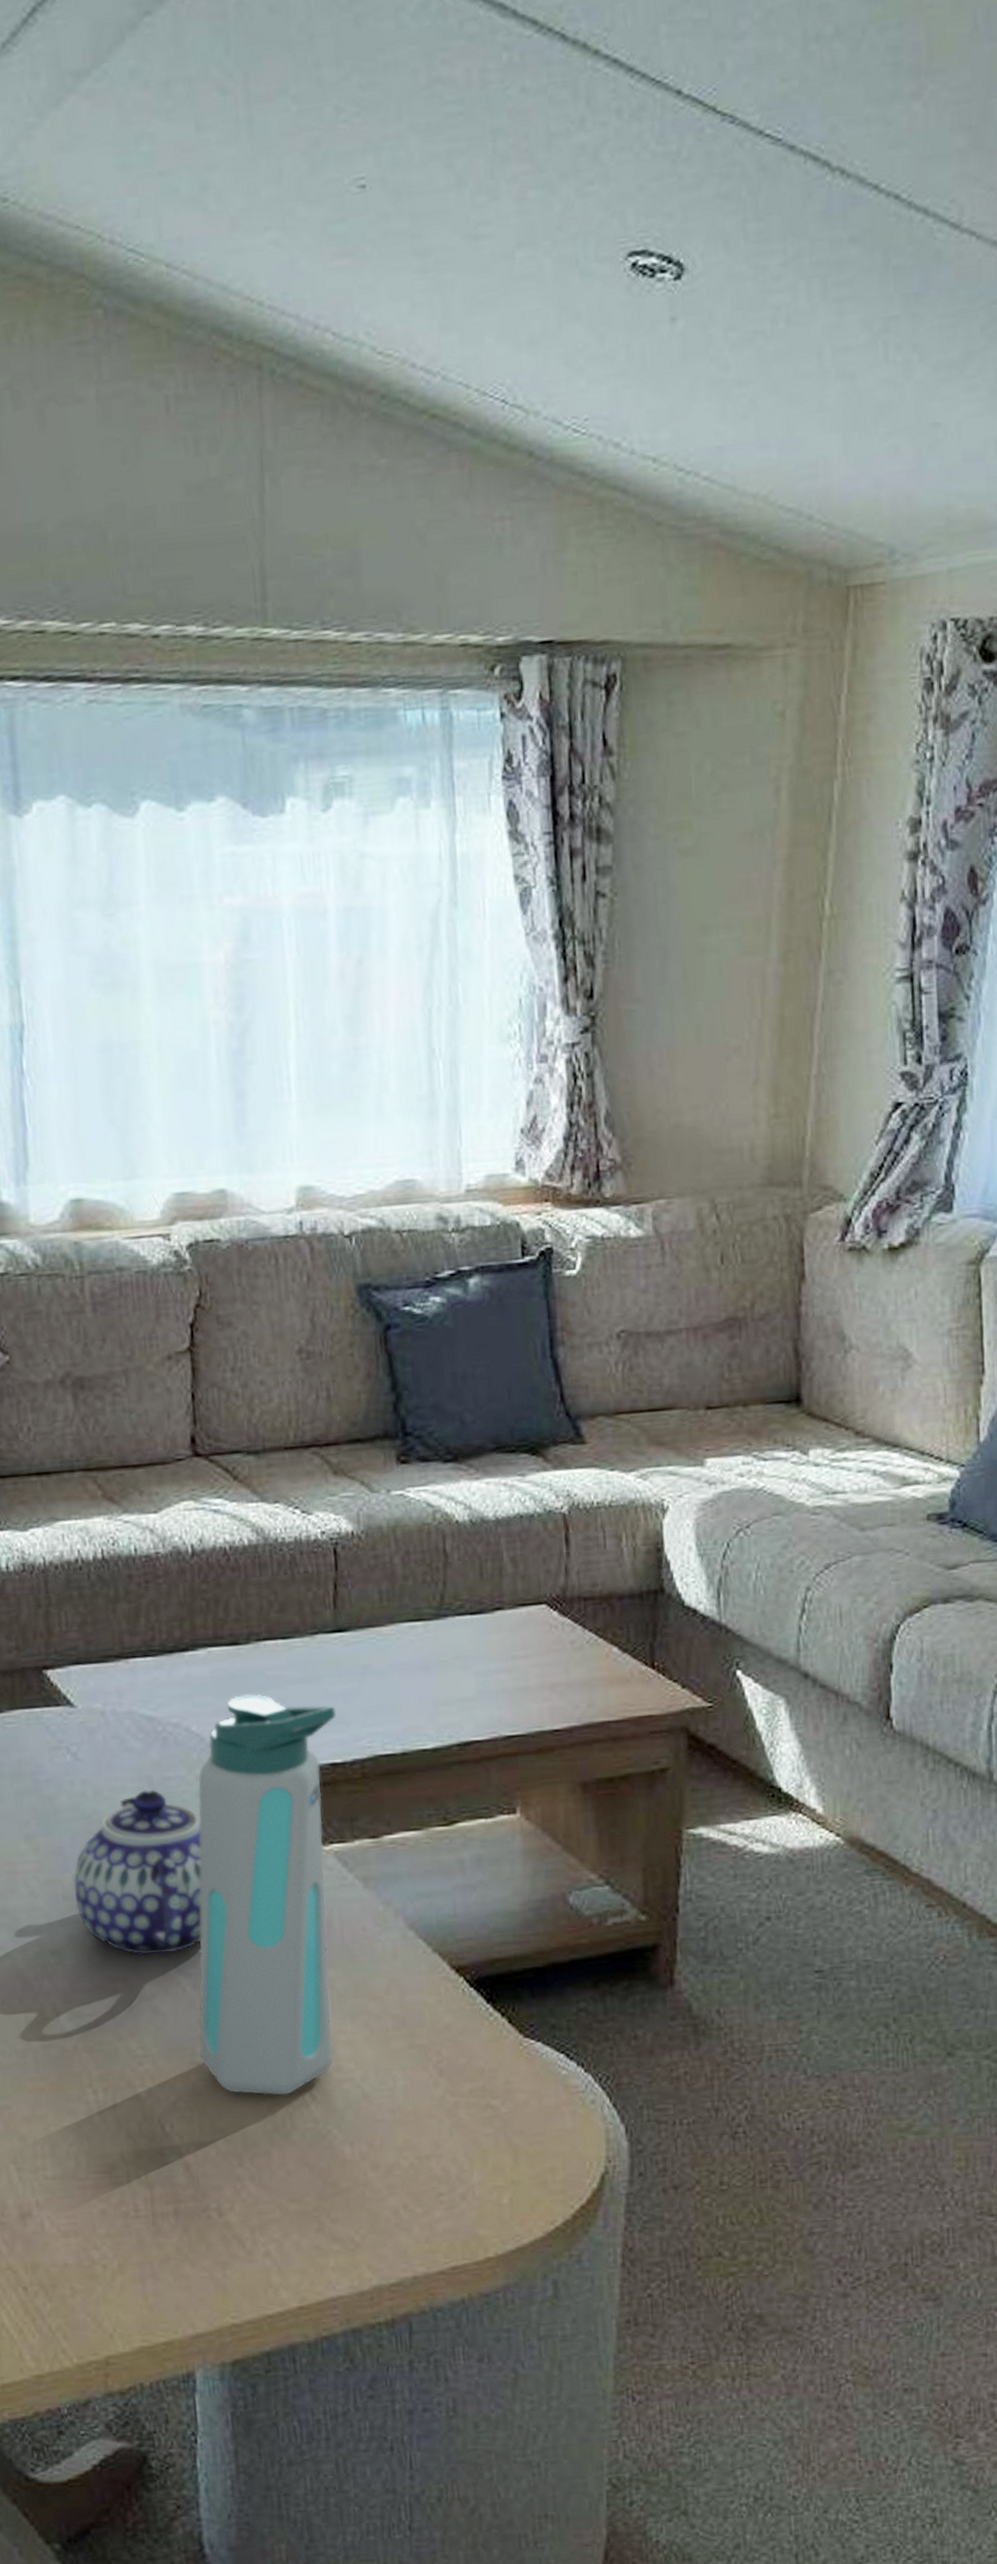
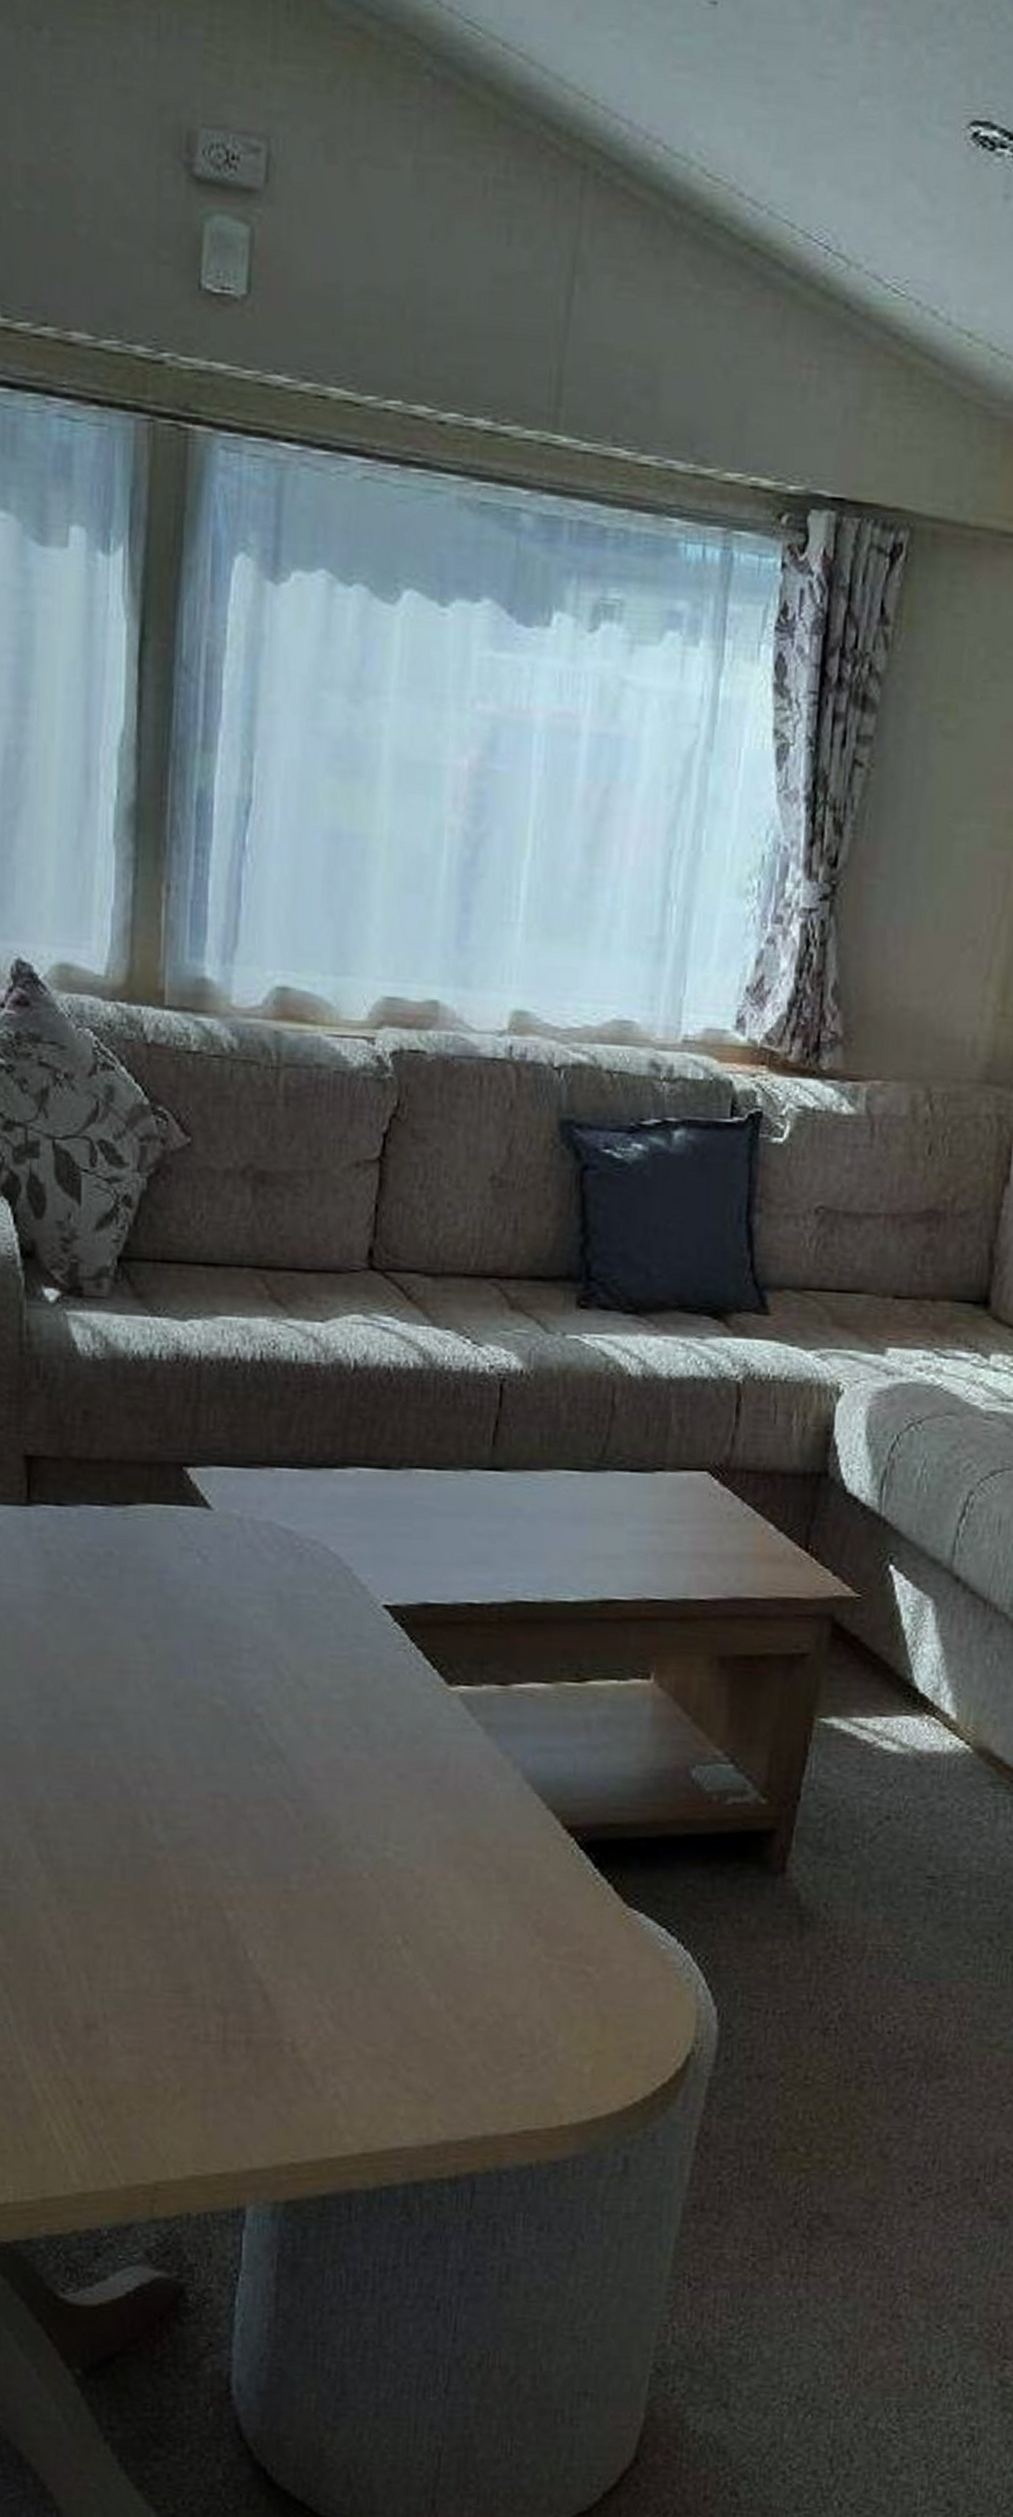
teapot: present [73,1788,202,1955] -> none [186,1603,326,1775]
water bottle: present [198,1694,337,2096] -> none [294,1521,481,1936]

